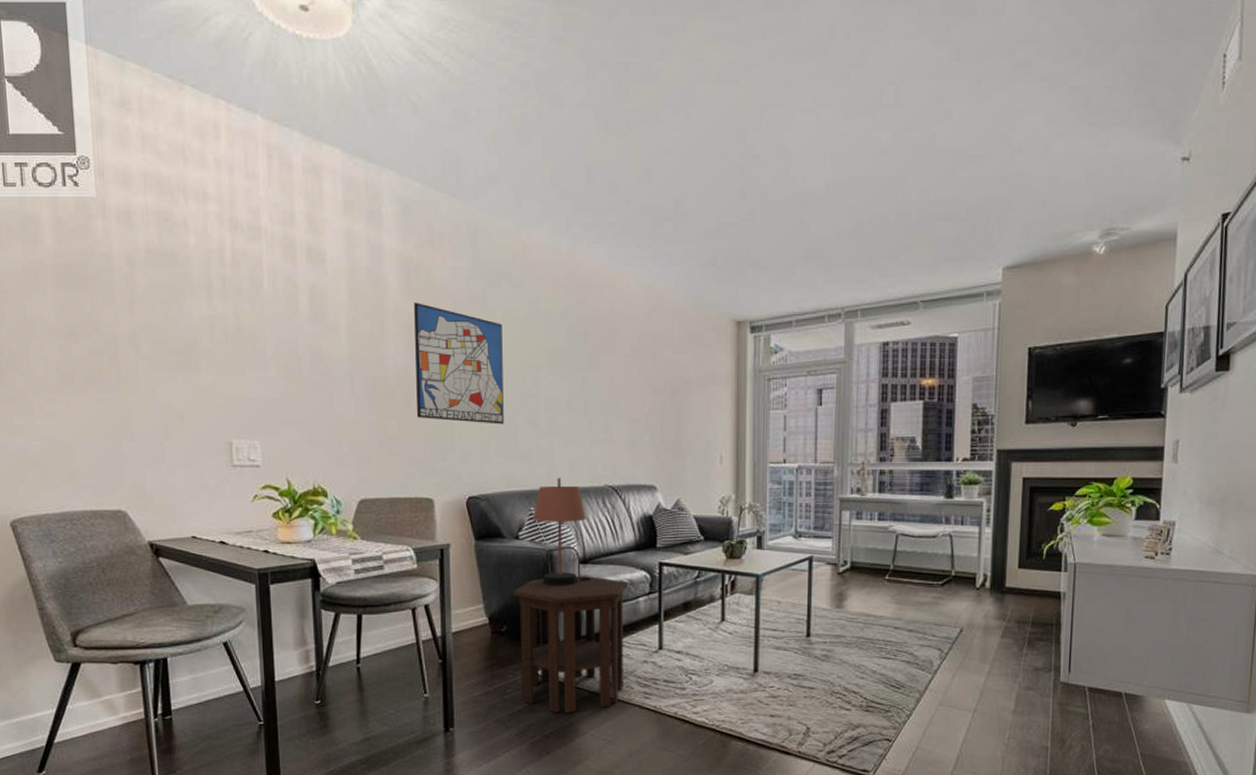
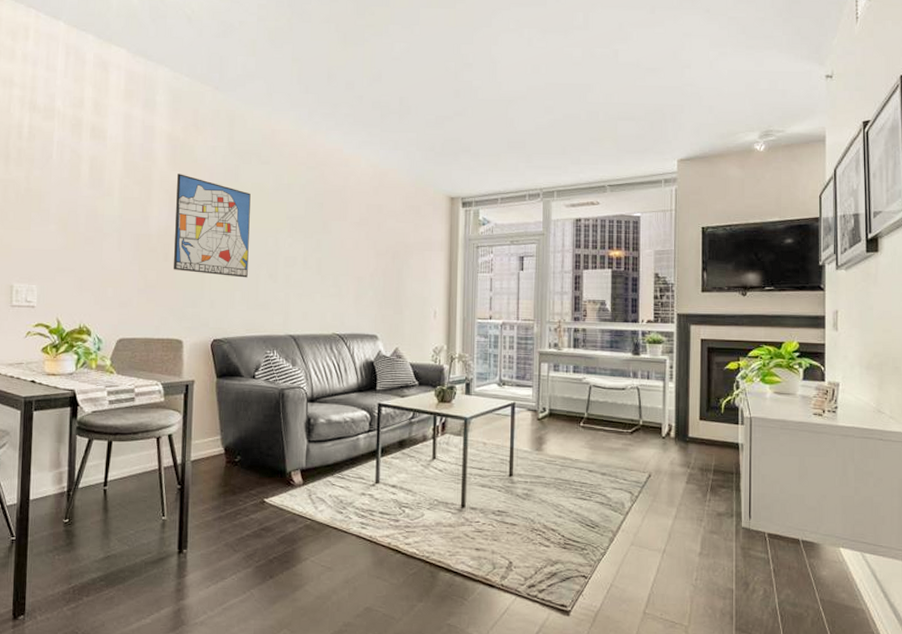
side table: present [512,576,628,713] -> none [247,413,350,539]
table lamp: present [532,477,590,587] -> none [268,325,317,422]

